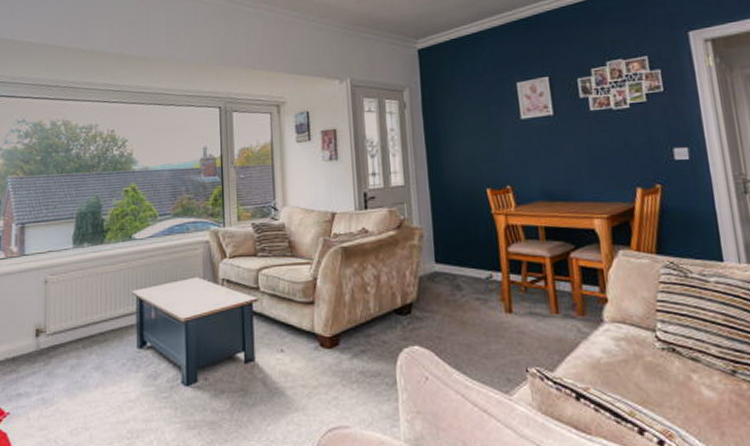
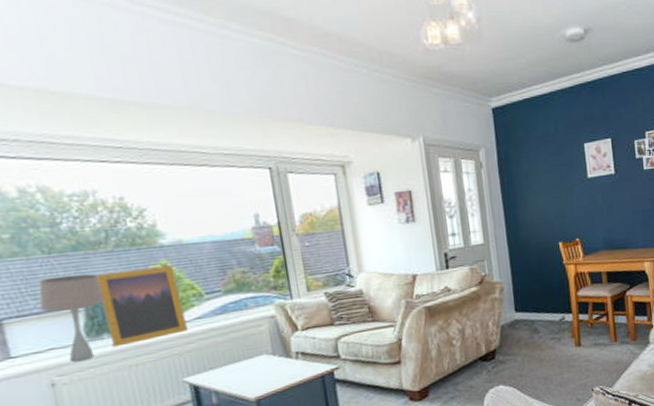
table lamp: none [49,191,90,265] -> present [38,273,106,363]
picture frame: none [87,188,142,256] -> present [96,265,188,348]

